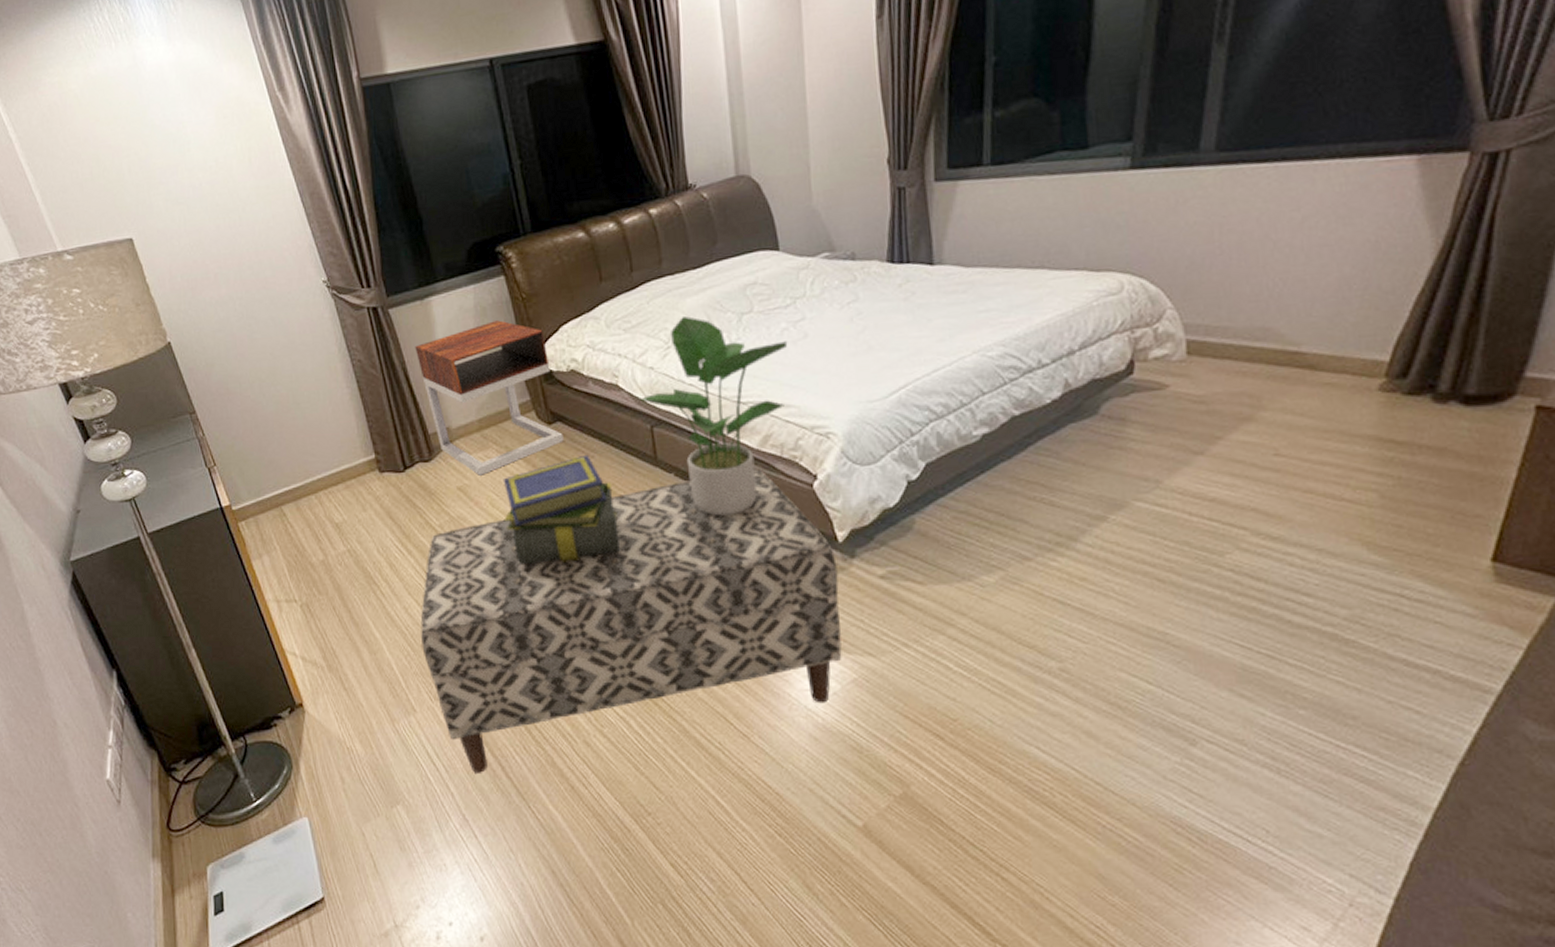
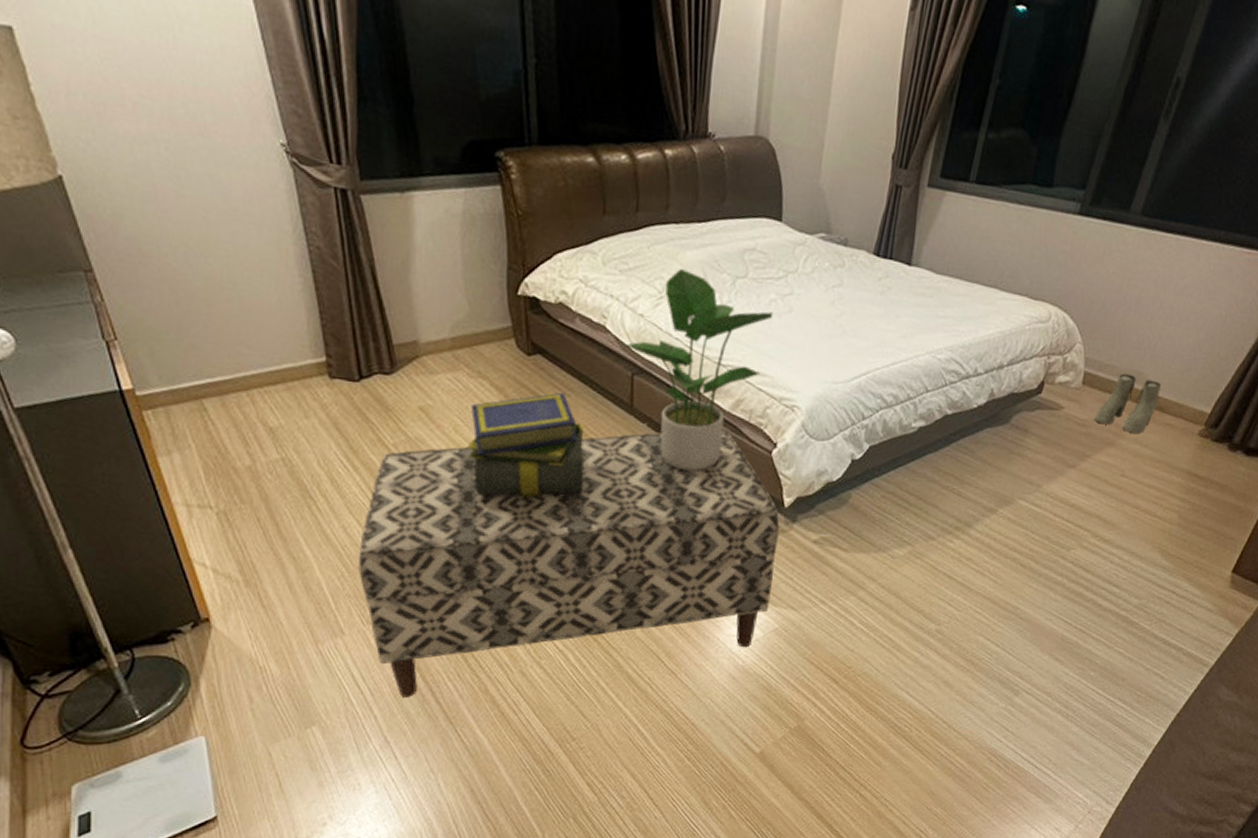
nightstand: present [414,320,564,476] -> none [387,233,542,398]
boots: none [1216,332,1304,402] -> present [1094,373,1161,433]

